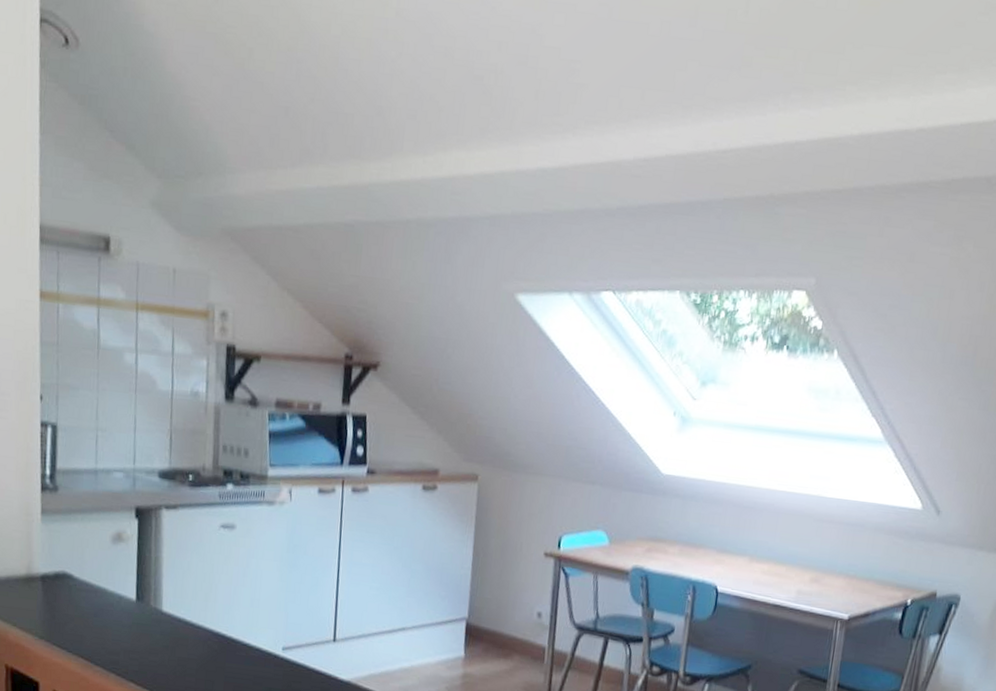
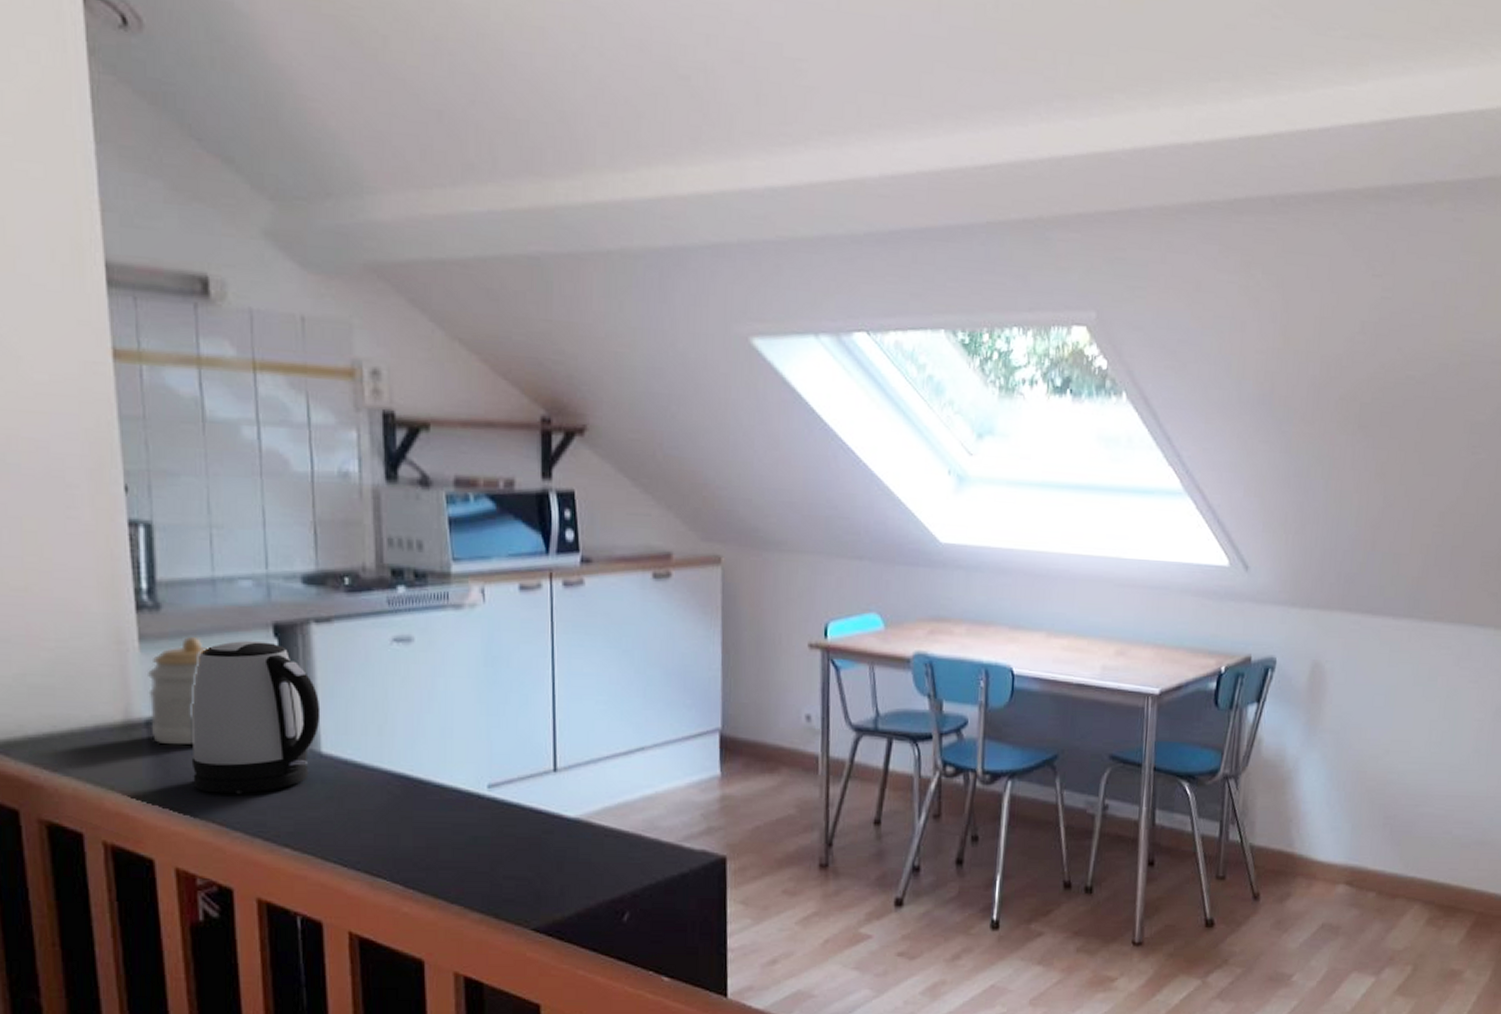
jar: none [44,514,88,597] -> present [148,637,207,746]
kettle: none [70,519,165,638] -> present [191,641,321,794]

